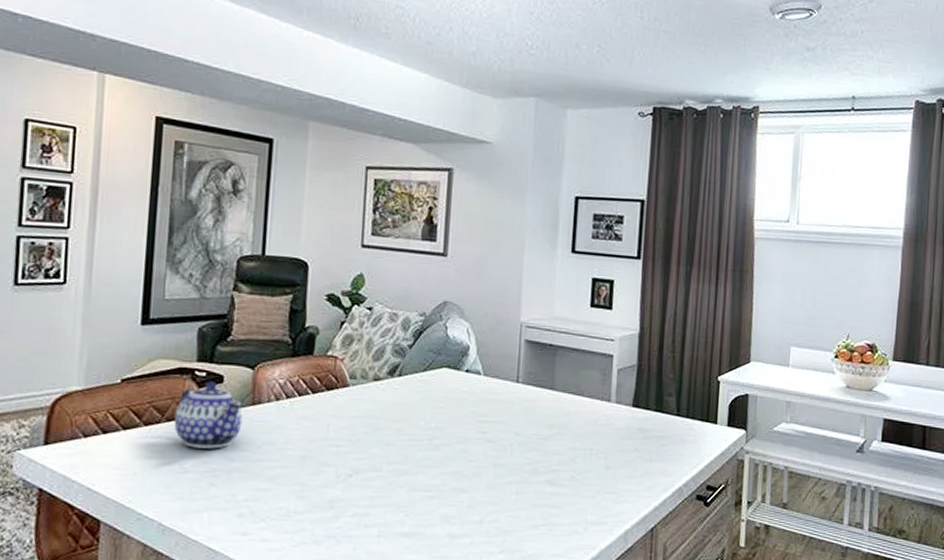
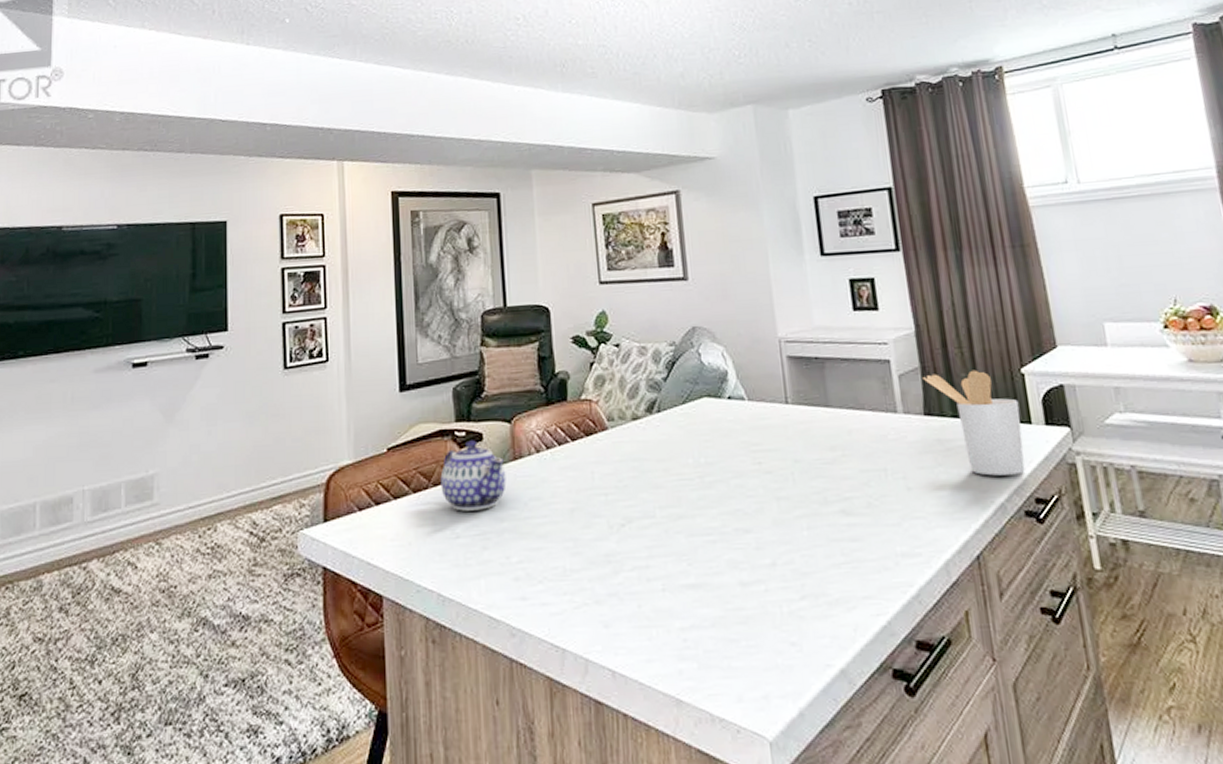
utensil holder: none [637,372,711,465] -> present [922,370,1025,476]

